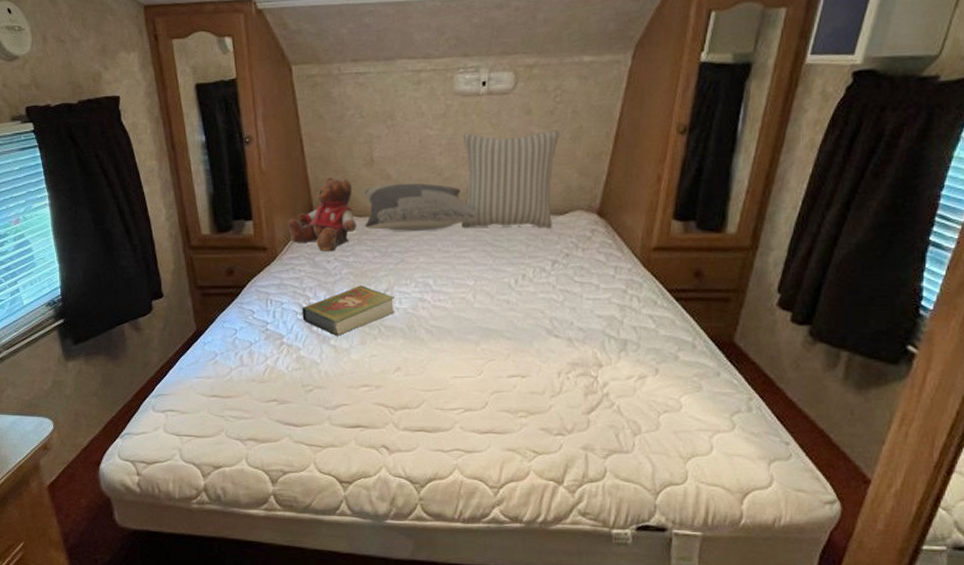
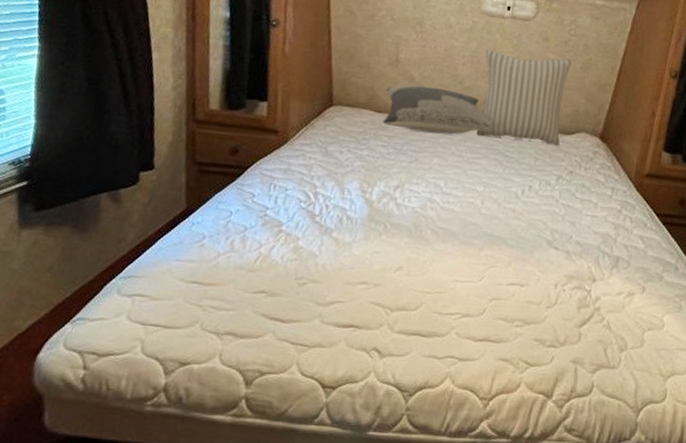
teddy bear: present [288,176,356,251] -> none [304,70,375,142]
book: present [302,285,395,336] -> none [306,179,404,229]

